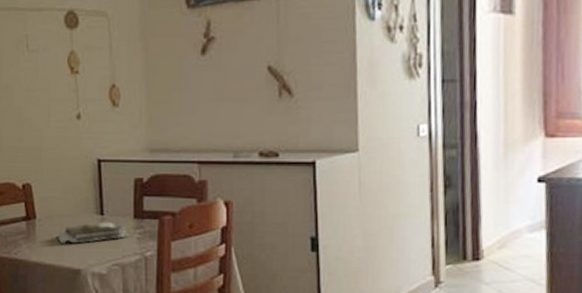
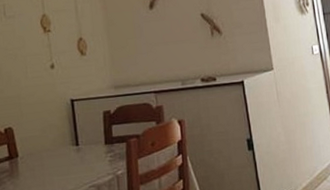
book: present [55,217,129,244] -> none [36,145,102,175]

